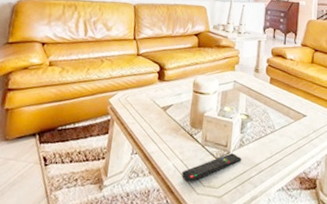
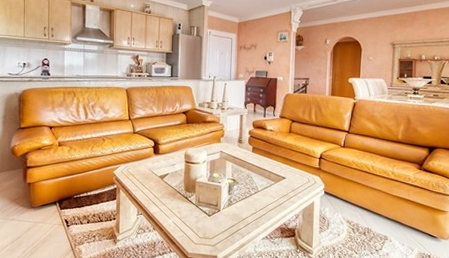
remote control: present [182,153,242,182] -> none [181,211,231,235]

